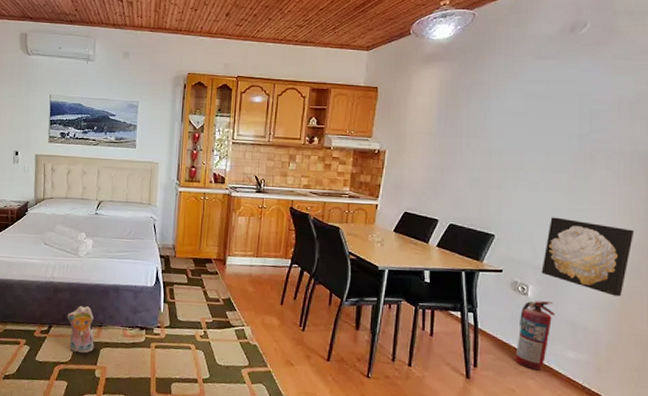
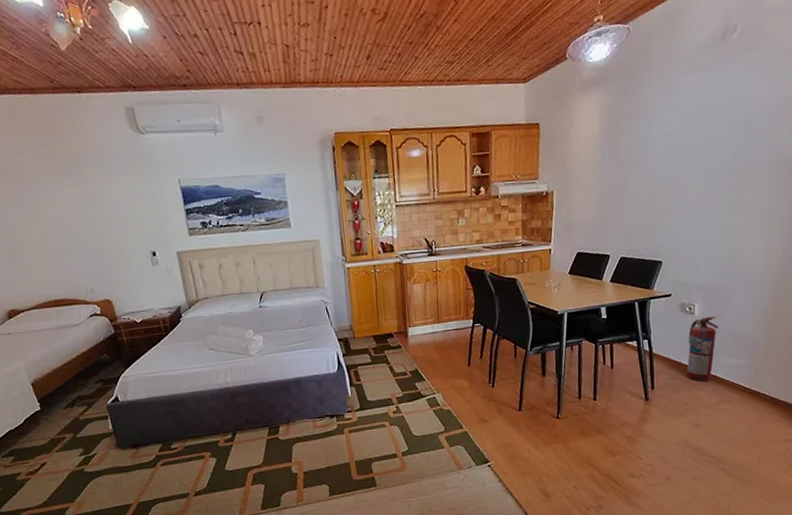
plush toy: present [67,305,95,354] -> none [250,405,286,454]
wall art: present [541,217,635,297] -> none [705,234,784,301]

